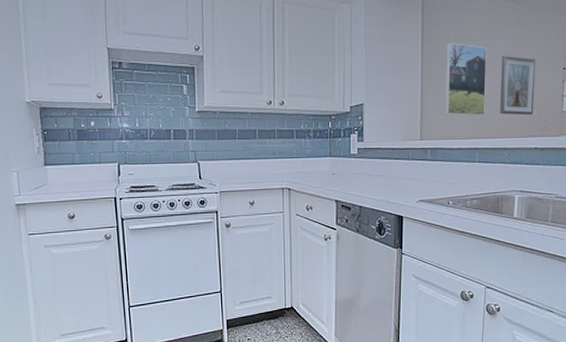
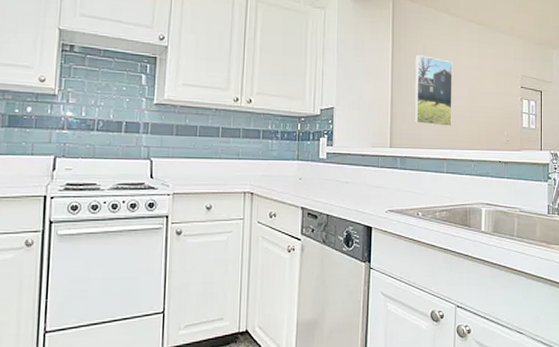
picture frame: present [500,55,536,115] -> none [466,70,497,129]

